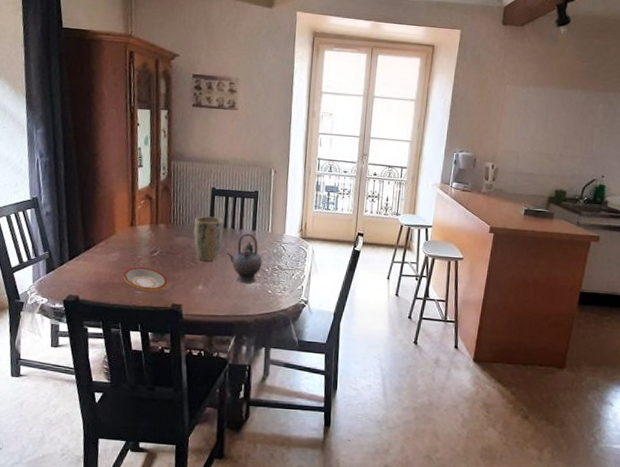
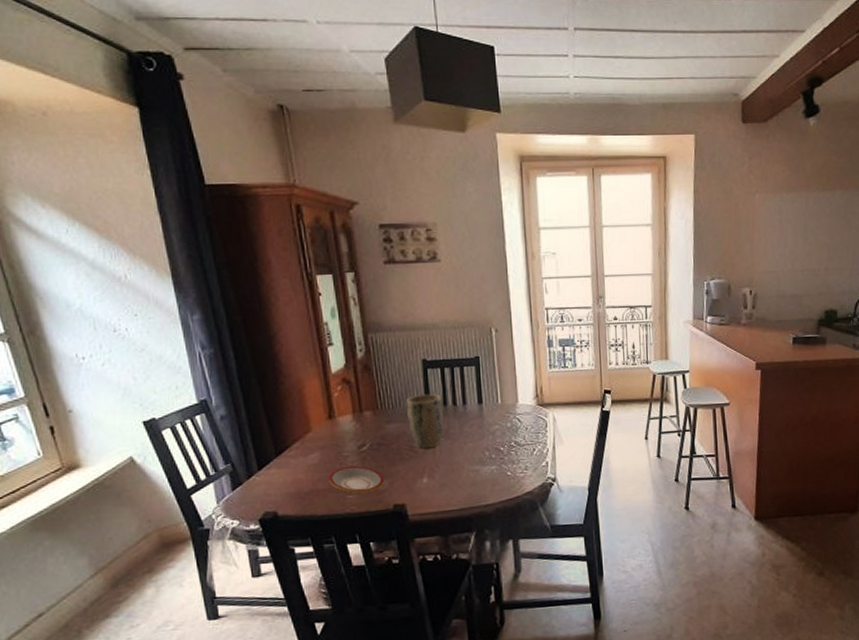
teapot: present [226,233,262,284] -> none [451,408,496,469]

